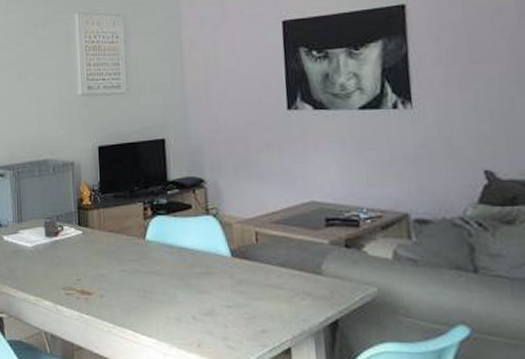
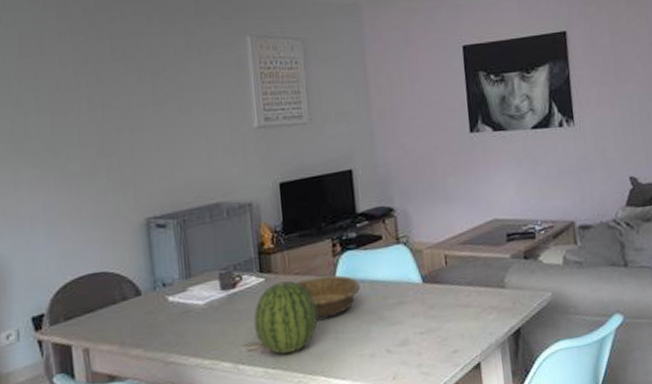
fruit: none [71,237,128,302] -> present [253,281,318,354]
decorative bowl: none [109,236,169,276] -> present [296,275,360,320]

